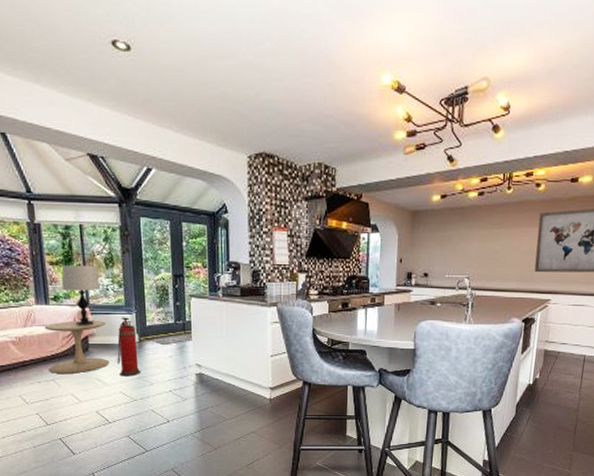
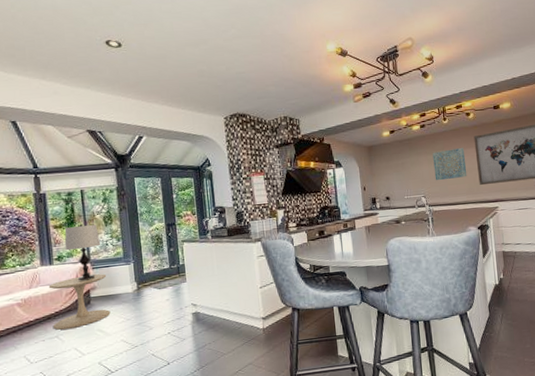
fire extinguisher: present [117,317,140,377] -> none [117,267,140,325]
wall art: none [484,224,525,262] -> present [432,147,467,181]

